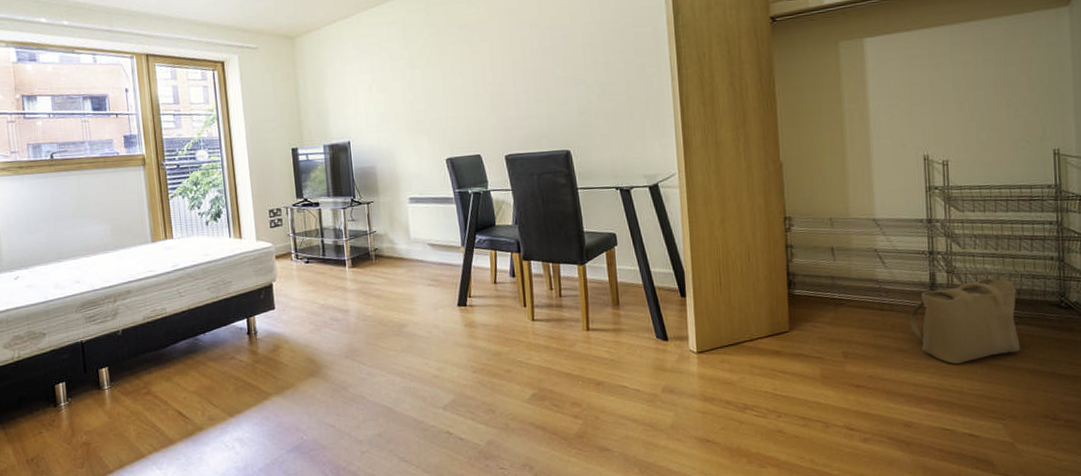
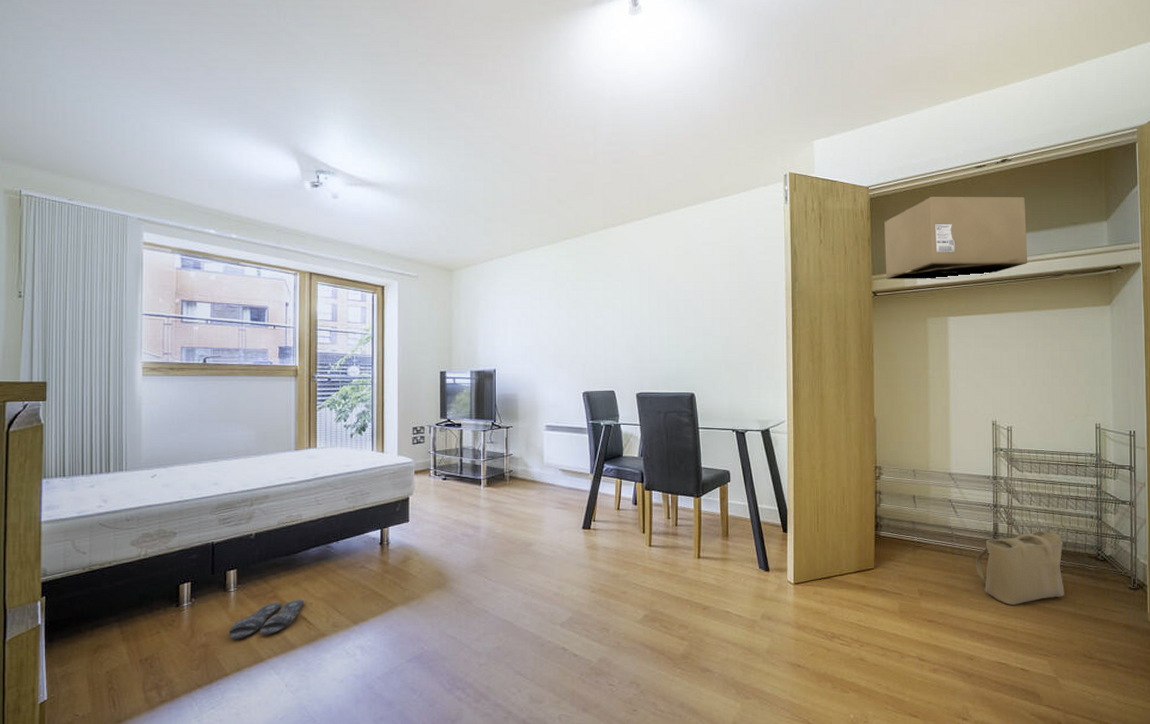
slippers: none [107,394,178,437] -> present [228,600,304,640]

